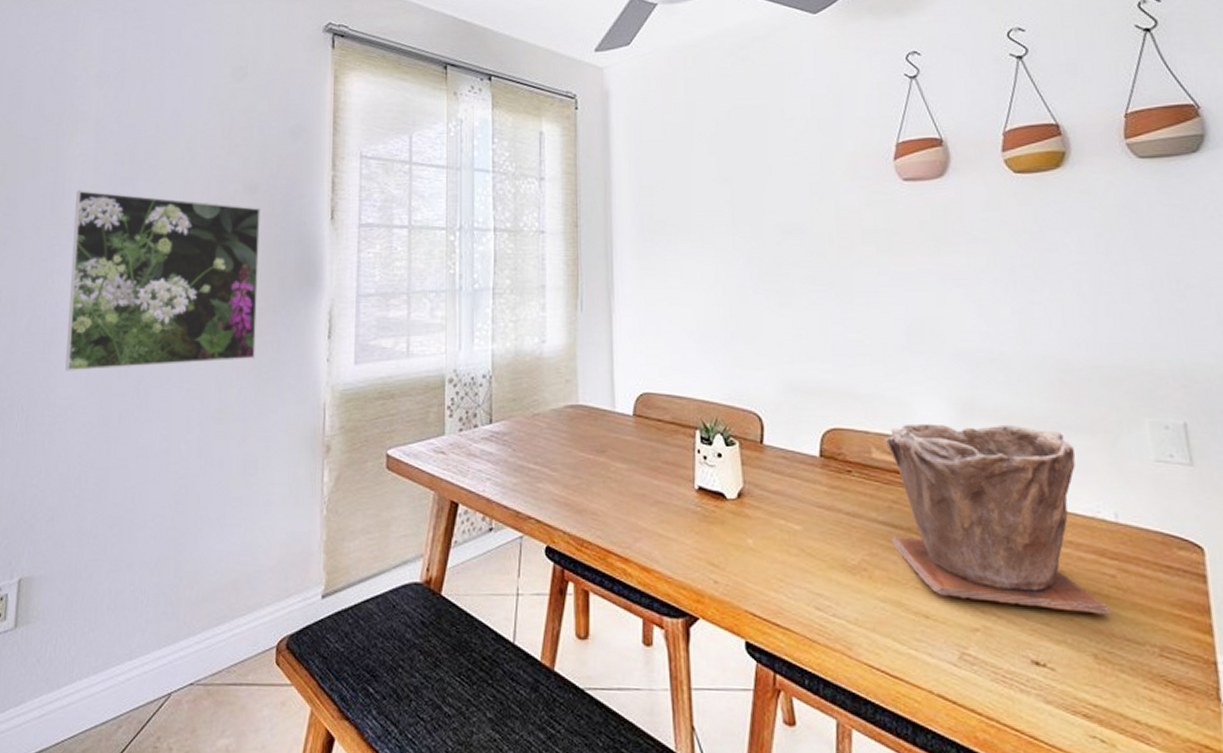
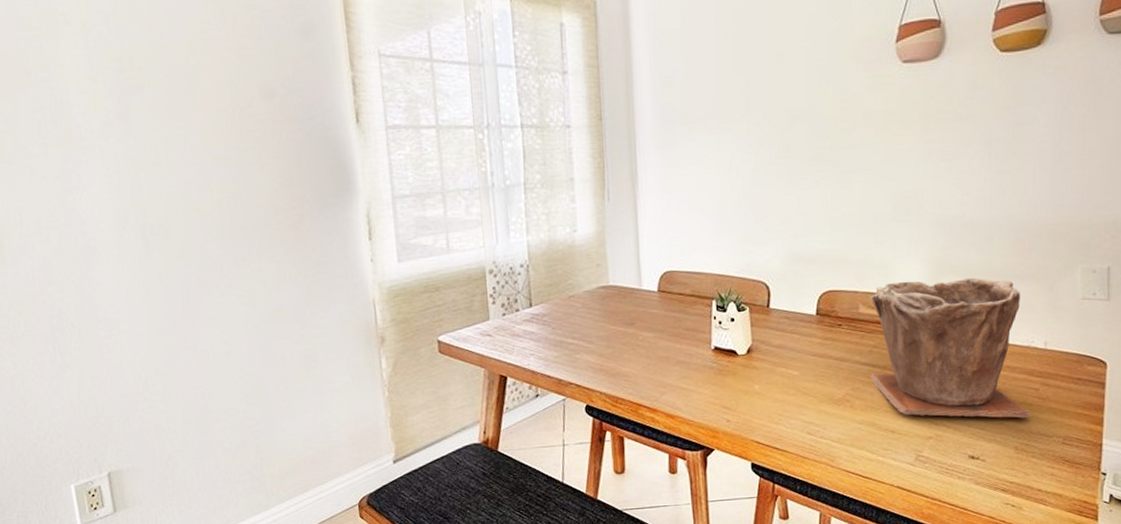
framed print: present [65,190,260,371] -> none [77,101,301,287]

